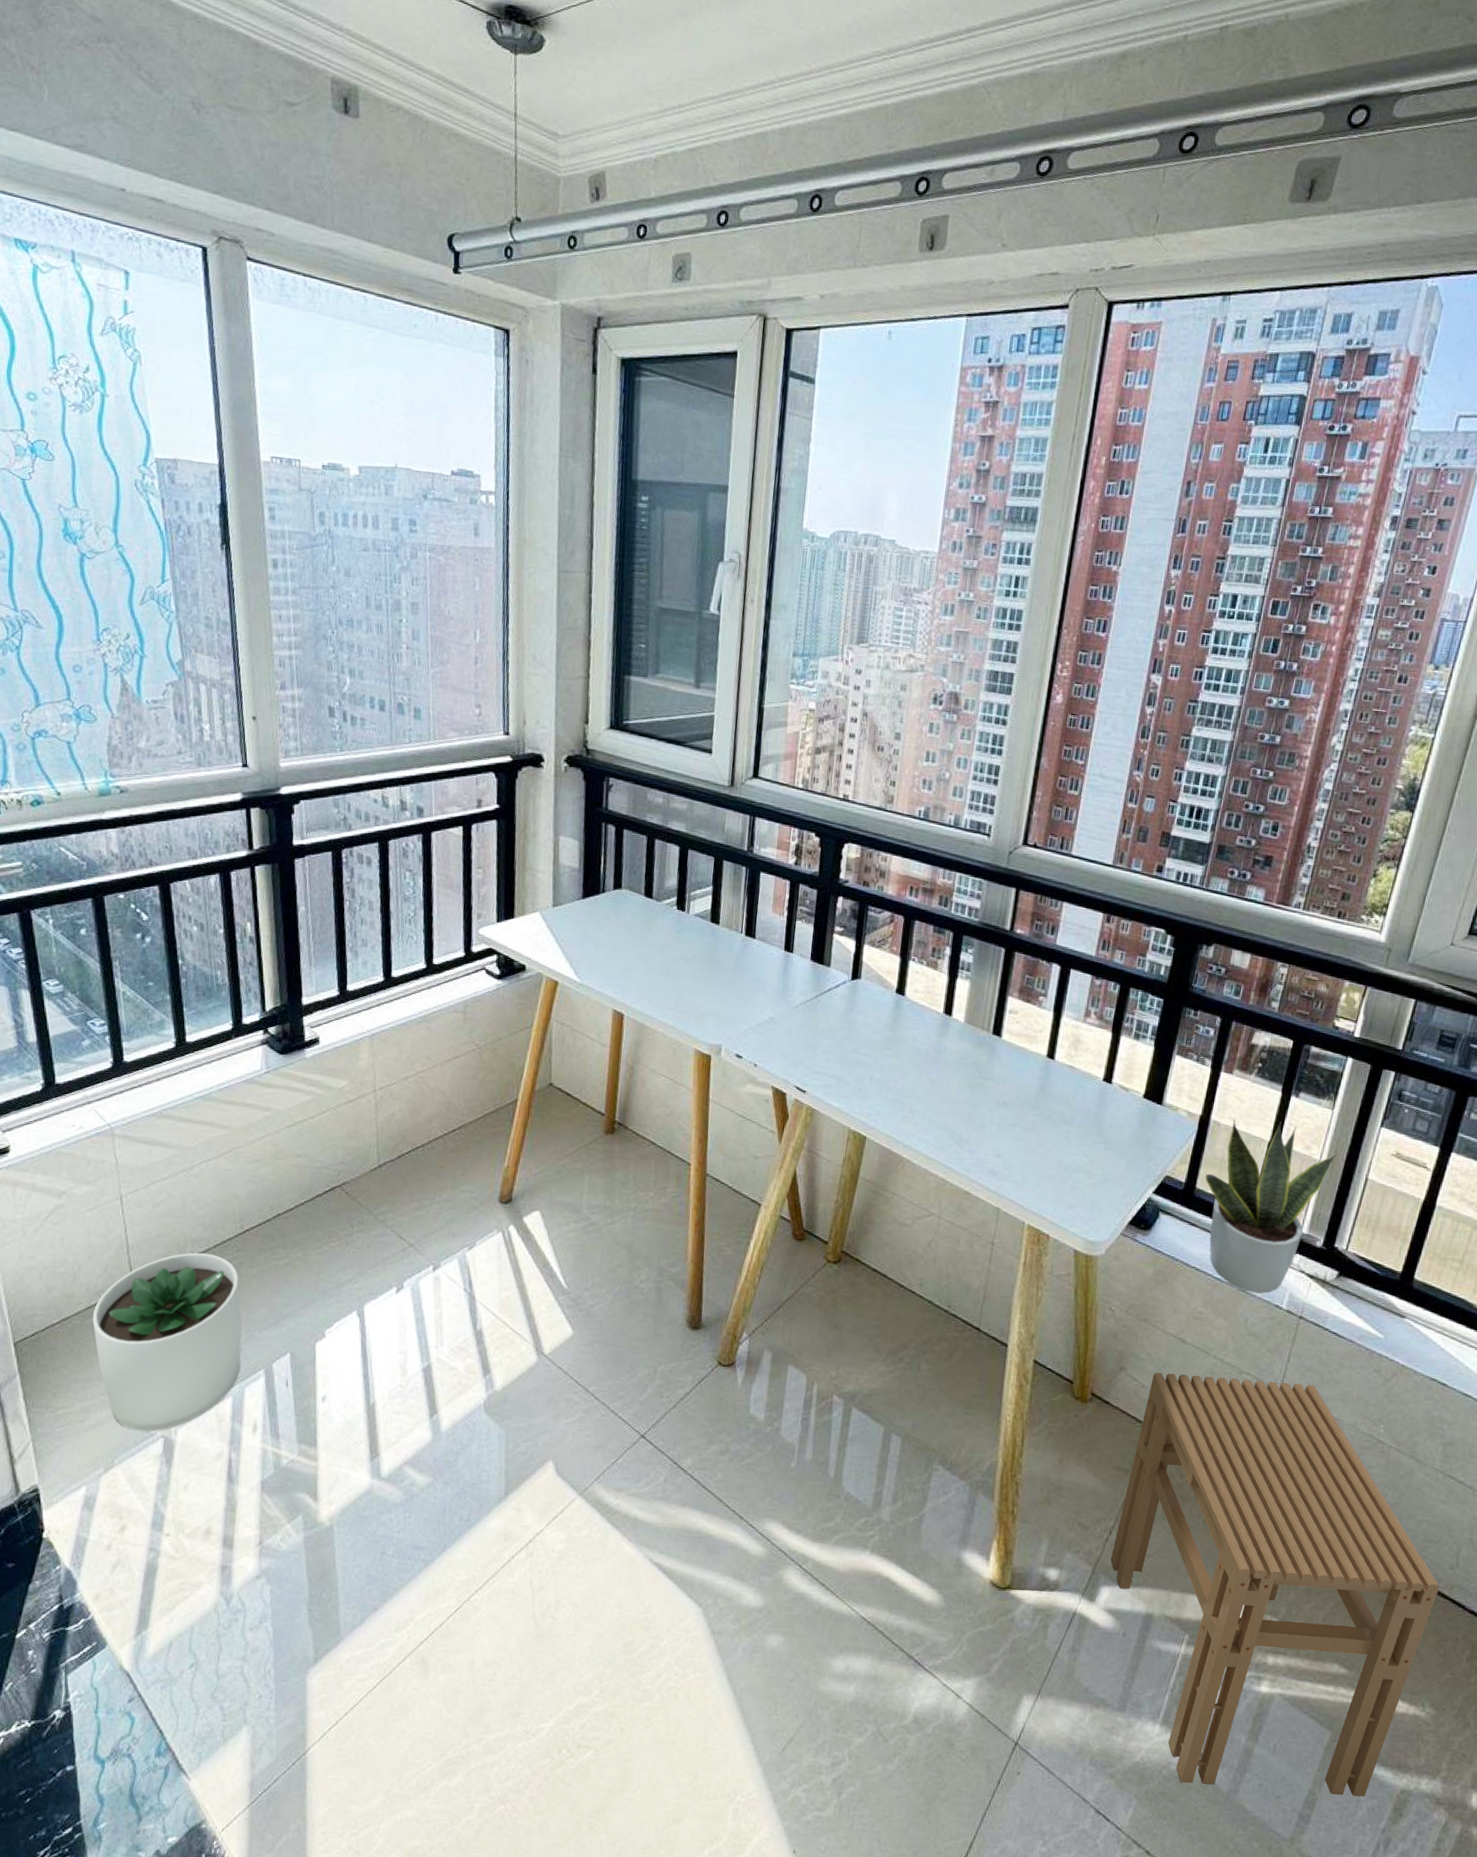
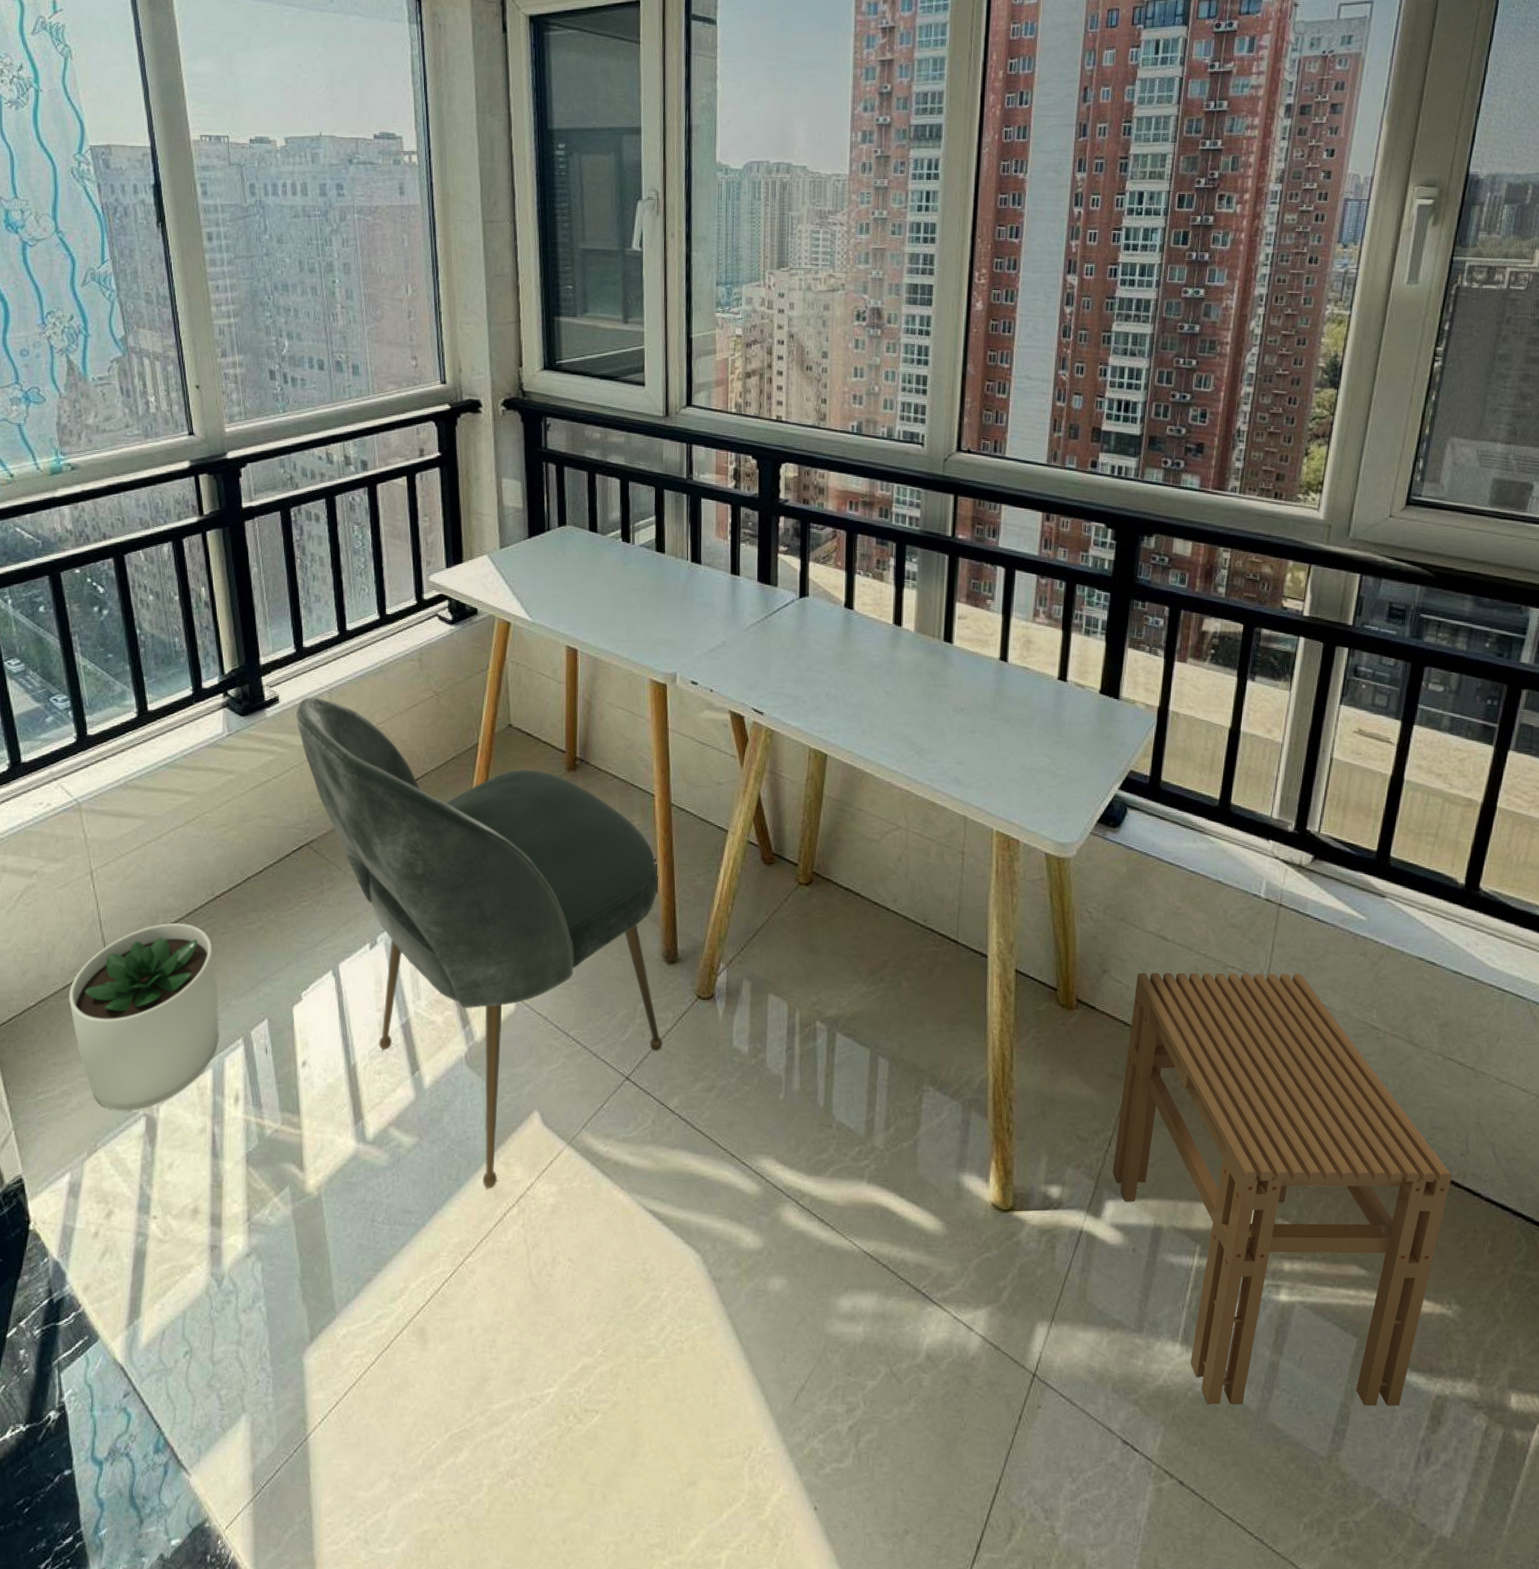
chair: none [335,1040,688,1532] -> present [296,697,663,1189]
potted plant: present [1205,1120,1338,1294] -> none [1170,706,1300,884]

